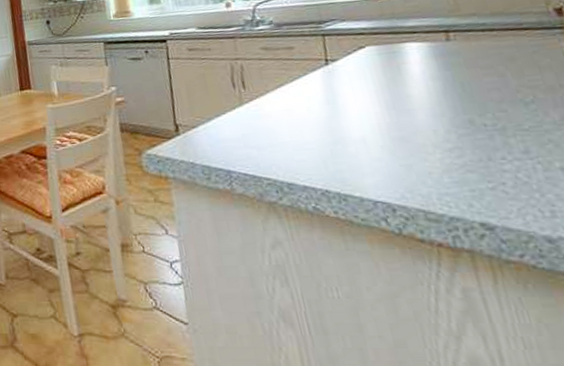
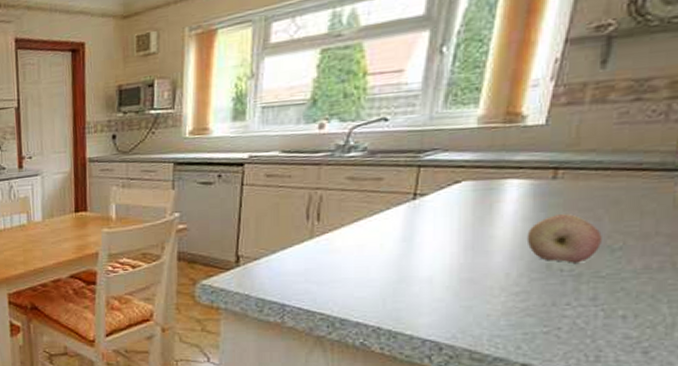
fruit: none [440,71,514,118] -> present [526,214,602,263]

